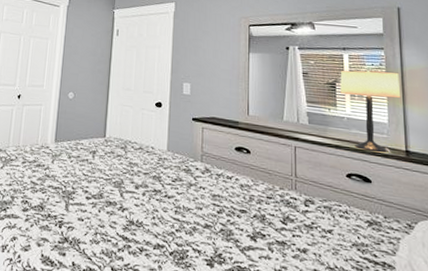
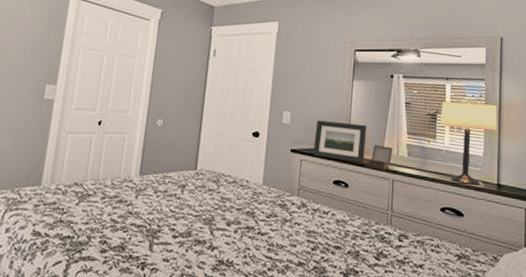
picture frame: none [214,90,266,132] -> present [313,120,368,164]
jewelry box: none [266,113,293,138] -> present [365,145,393,171]

